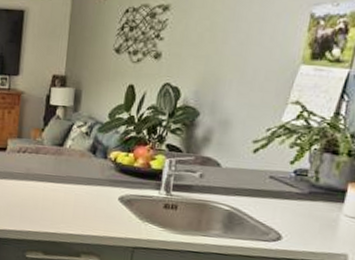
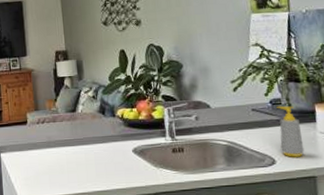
soap bottle: none [292,177,324,238] -> present [276,106,305,157]

